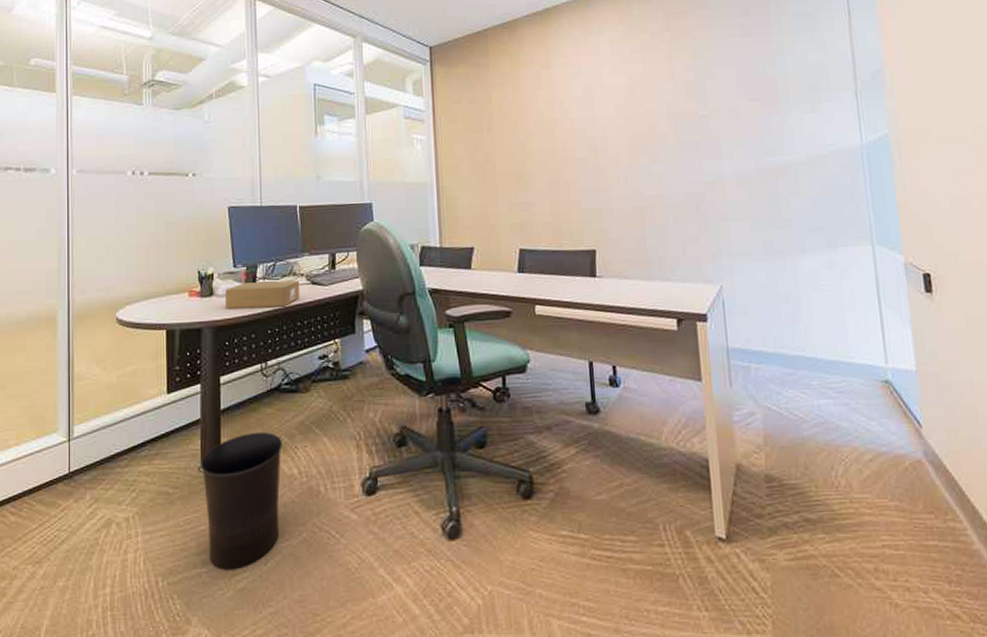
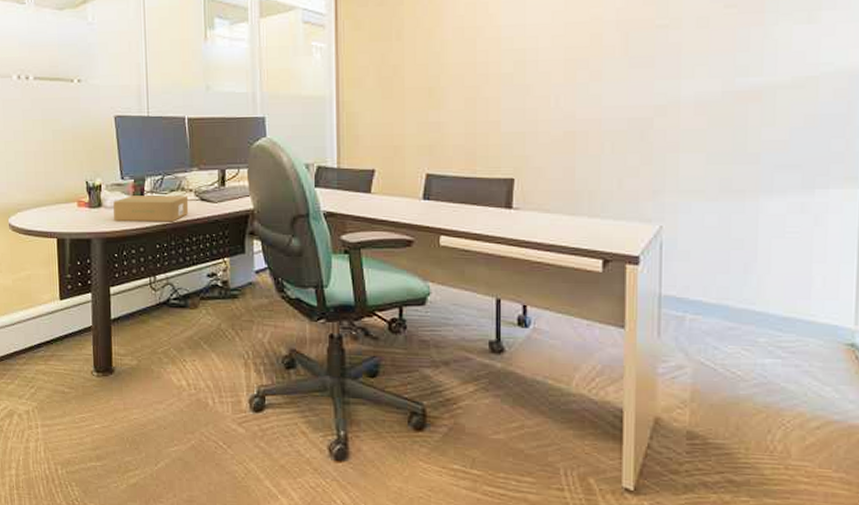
waste bin: present [201,431,282,569] -> none [94,343,171,466]

